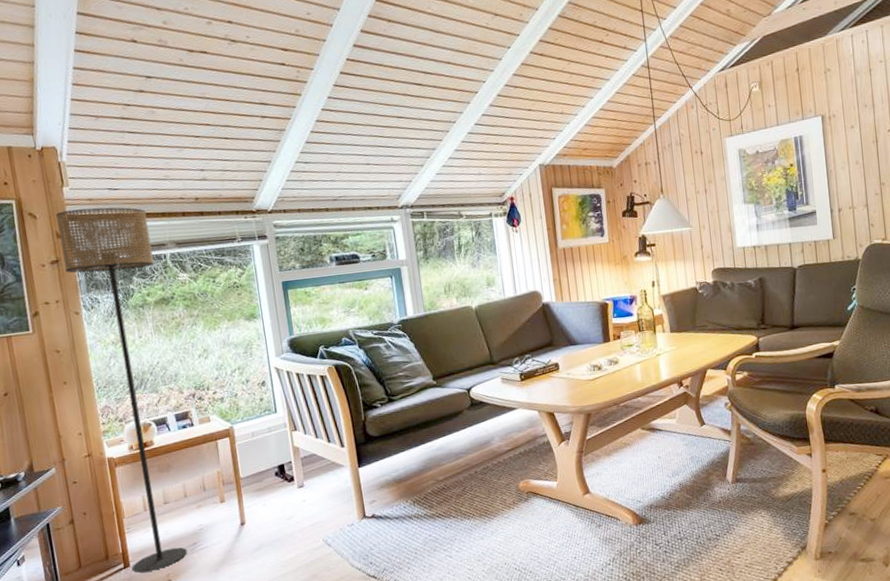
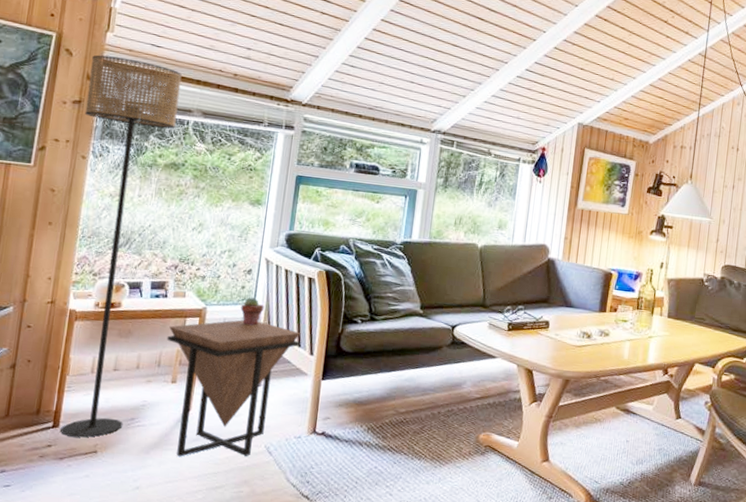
side table: none [204,427,329,568] -> present [167,319,301,457]
potted succulent: none [264,407,287,434] -> present [240,297,264,326]

